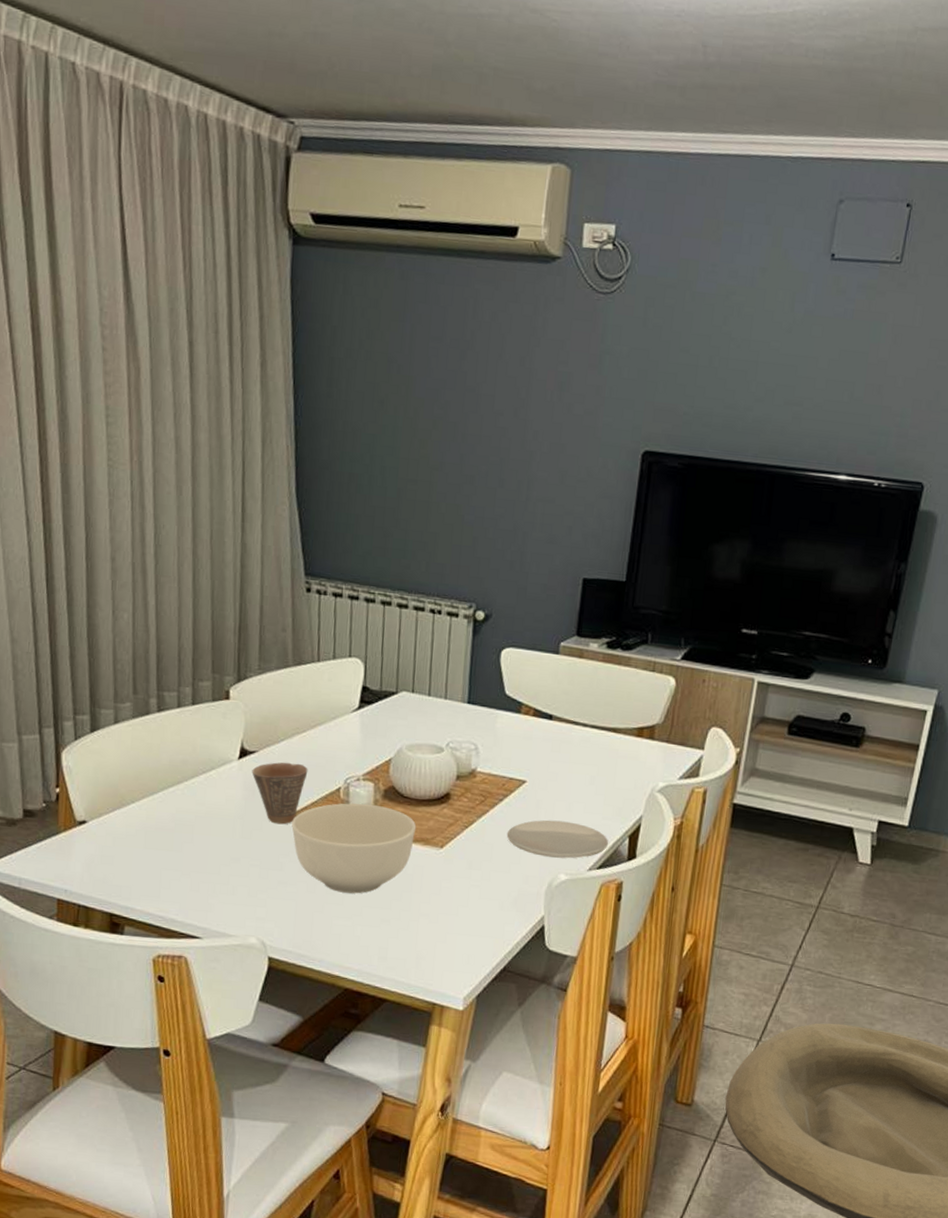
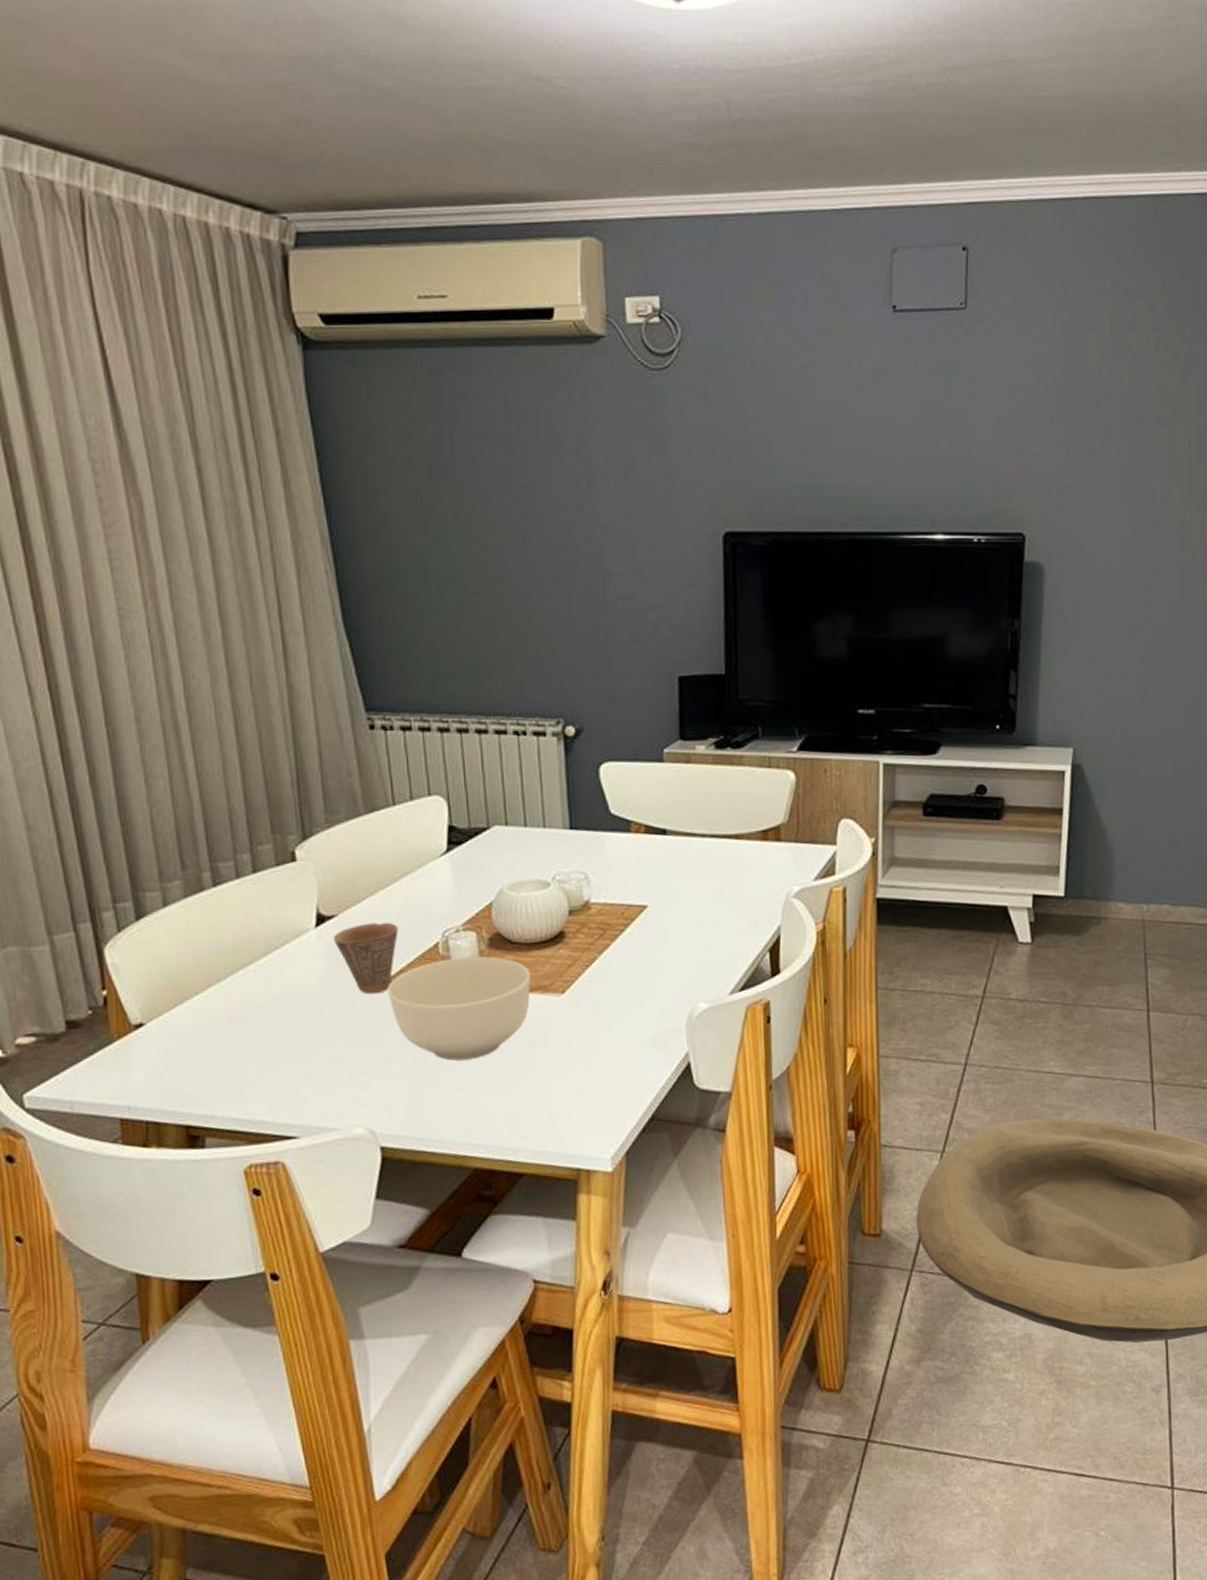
plate: present [506,820,609,859] -> none [634,943,748,986]

